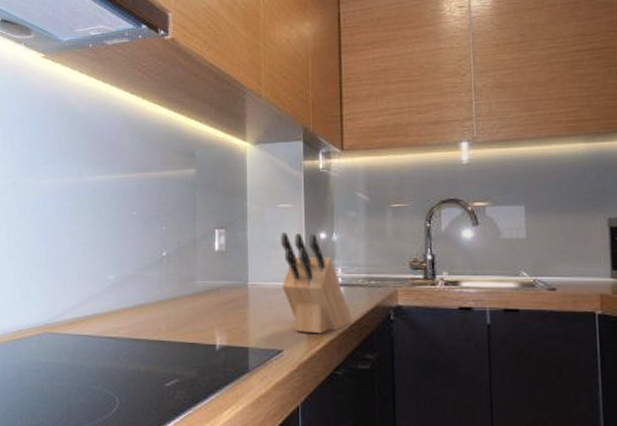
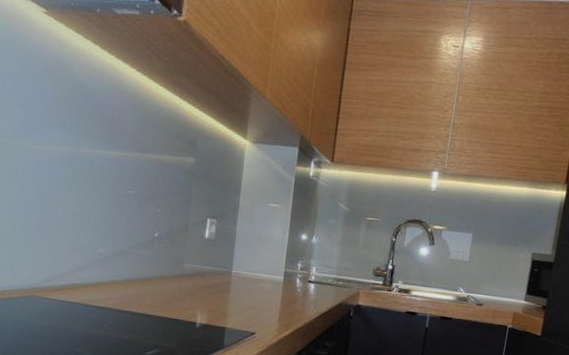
knife block: present [281,232,354,334] -> none [262,229,320,322]

